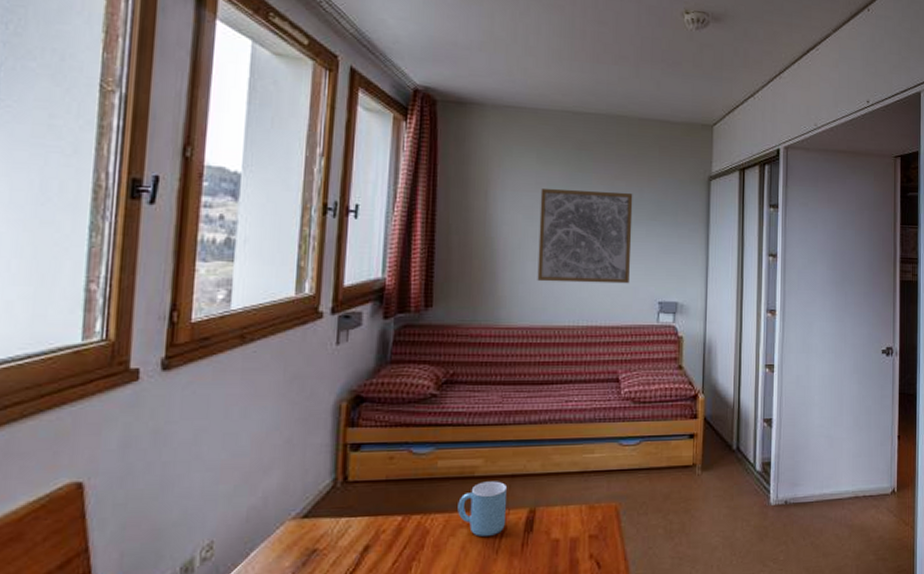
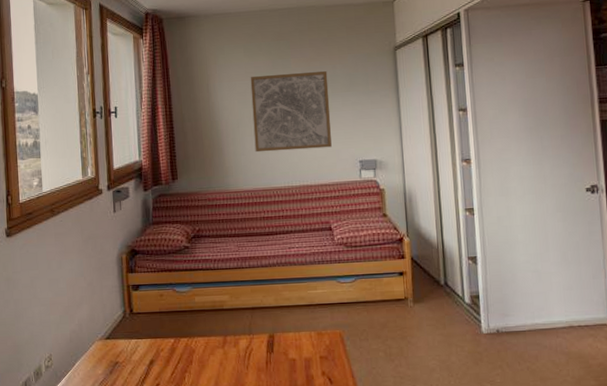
mug: present [458,481,506,537] -> none [213,312,251,355]

